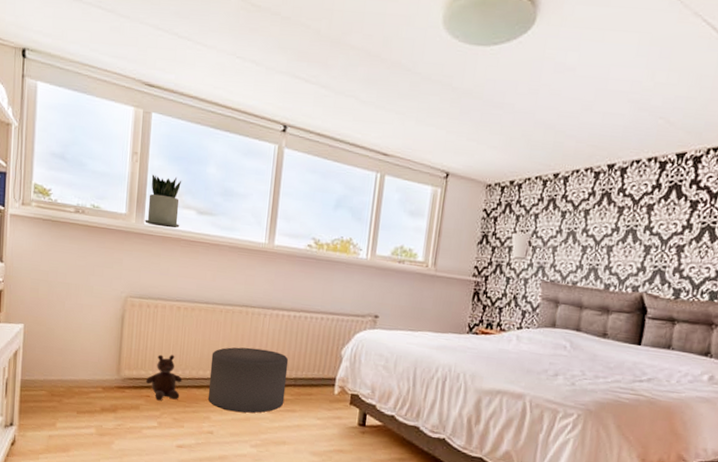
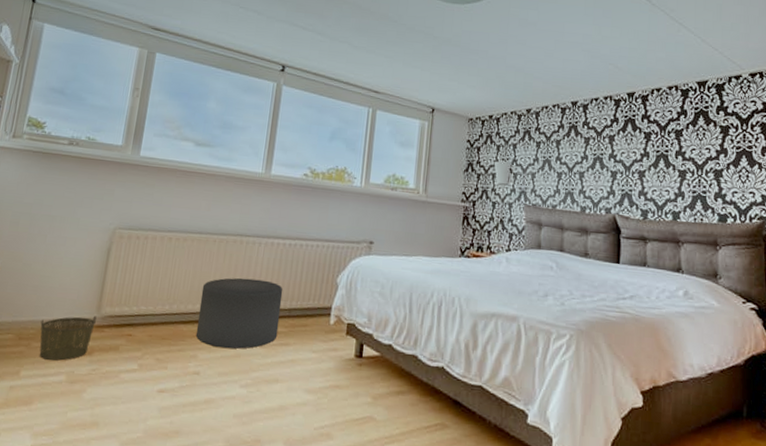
basket: none [68,377,117,416] -> present [39,315,97,361]
planter: present [144,174,182,229] -> none [141,108,182,160]
teddy bear: present [145,354,182,401] -> none [128,288,169,340]

